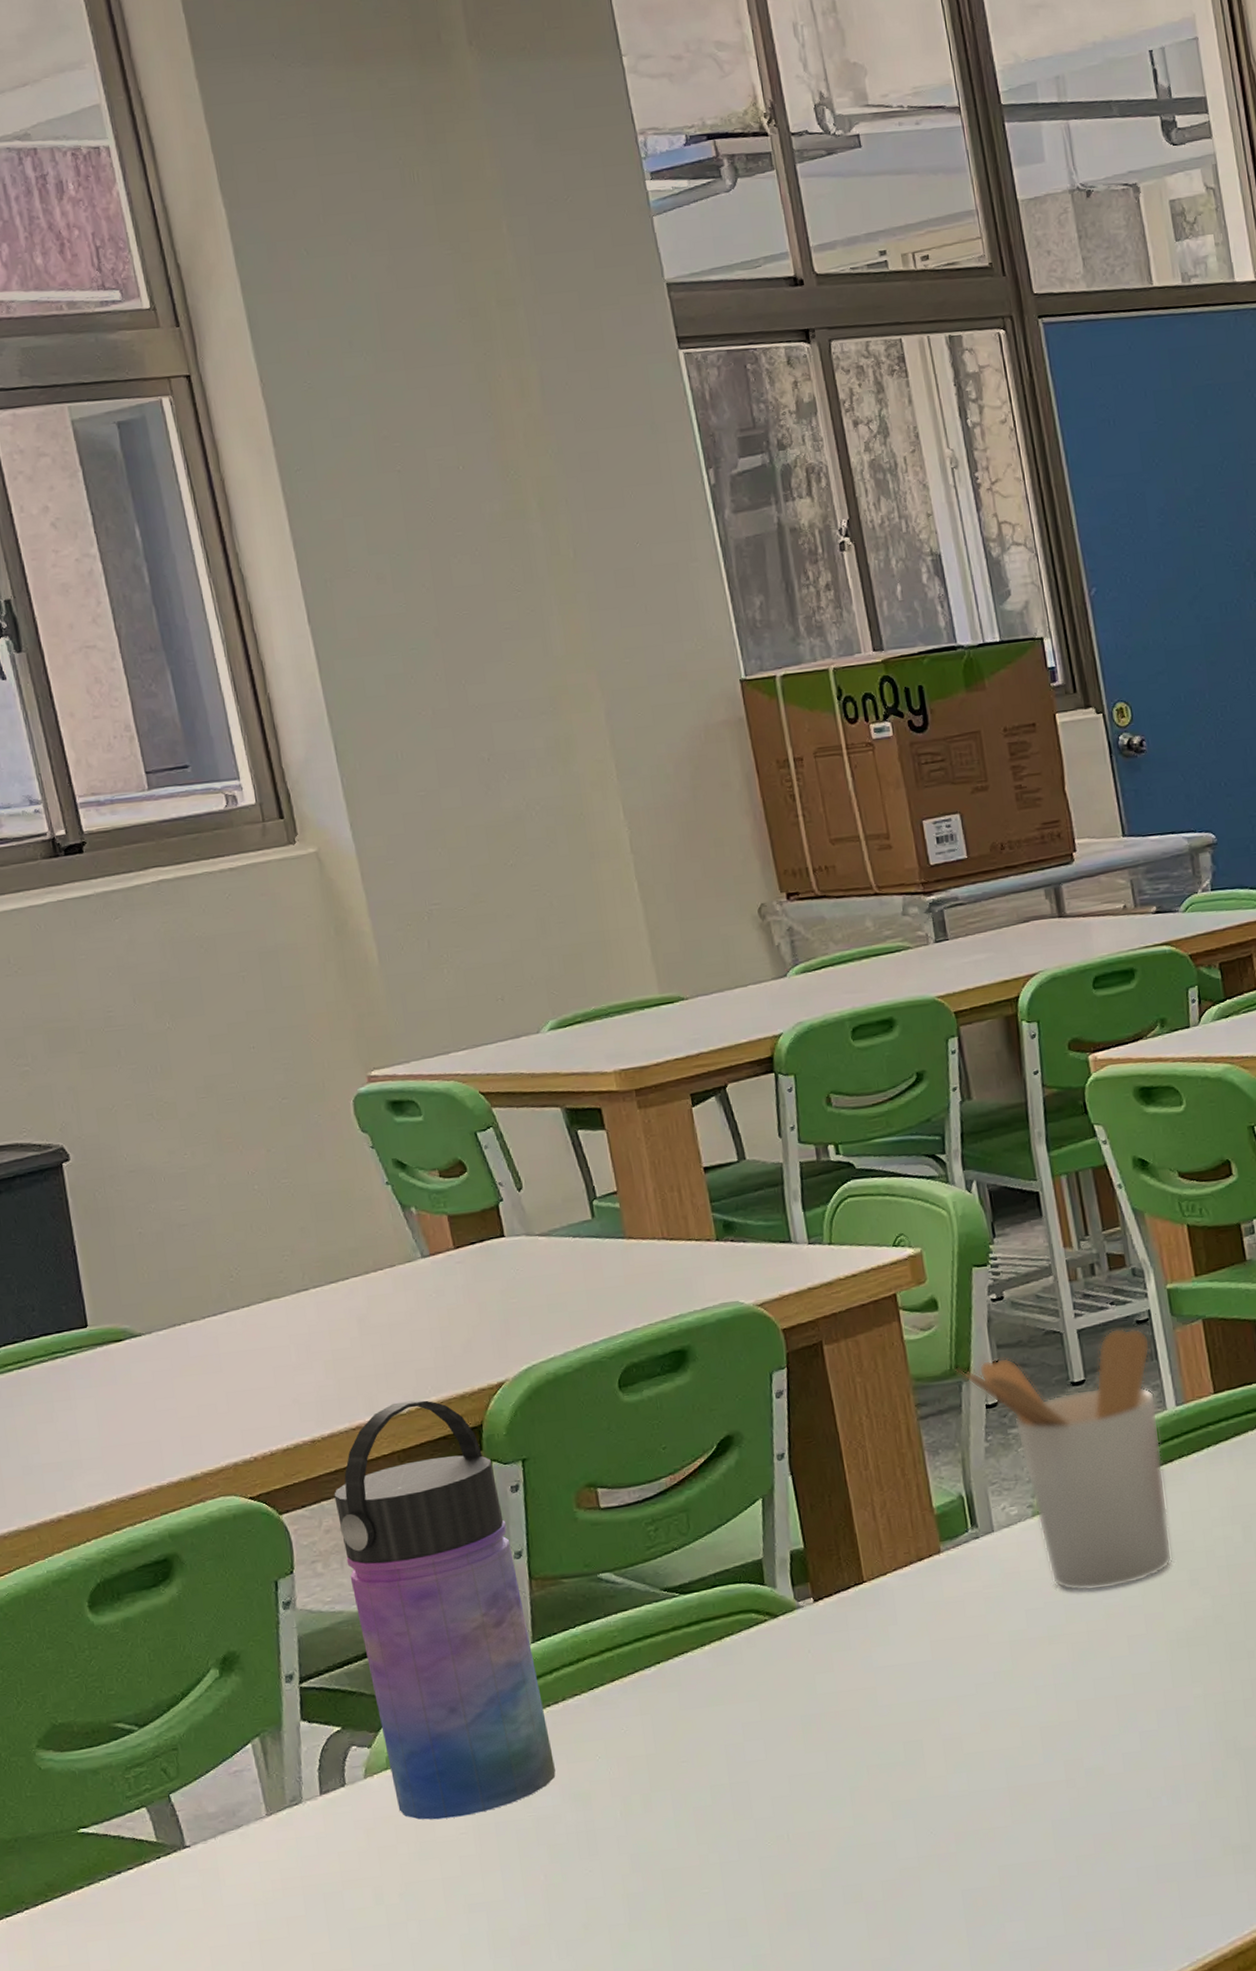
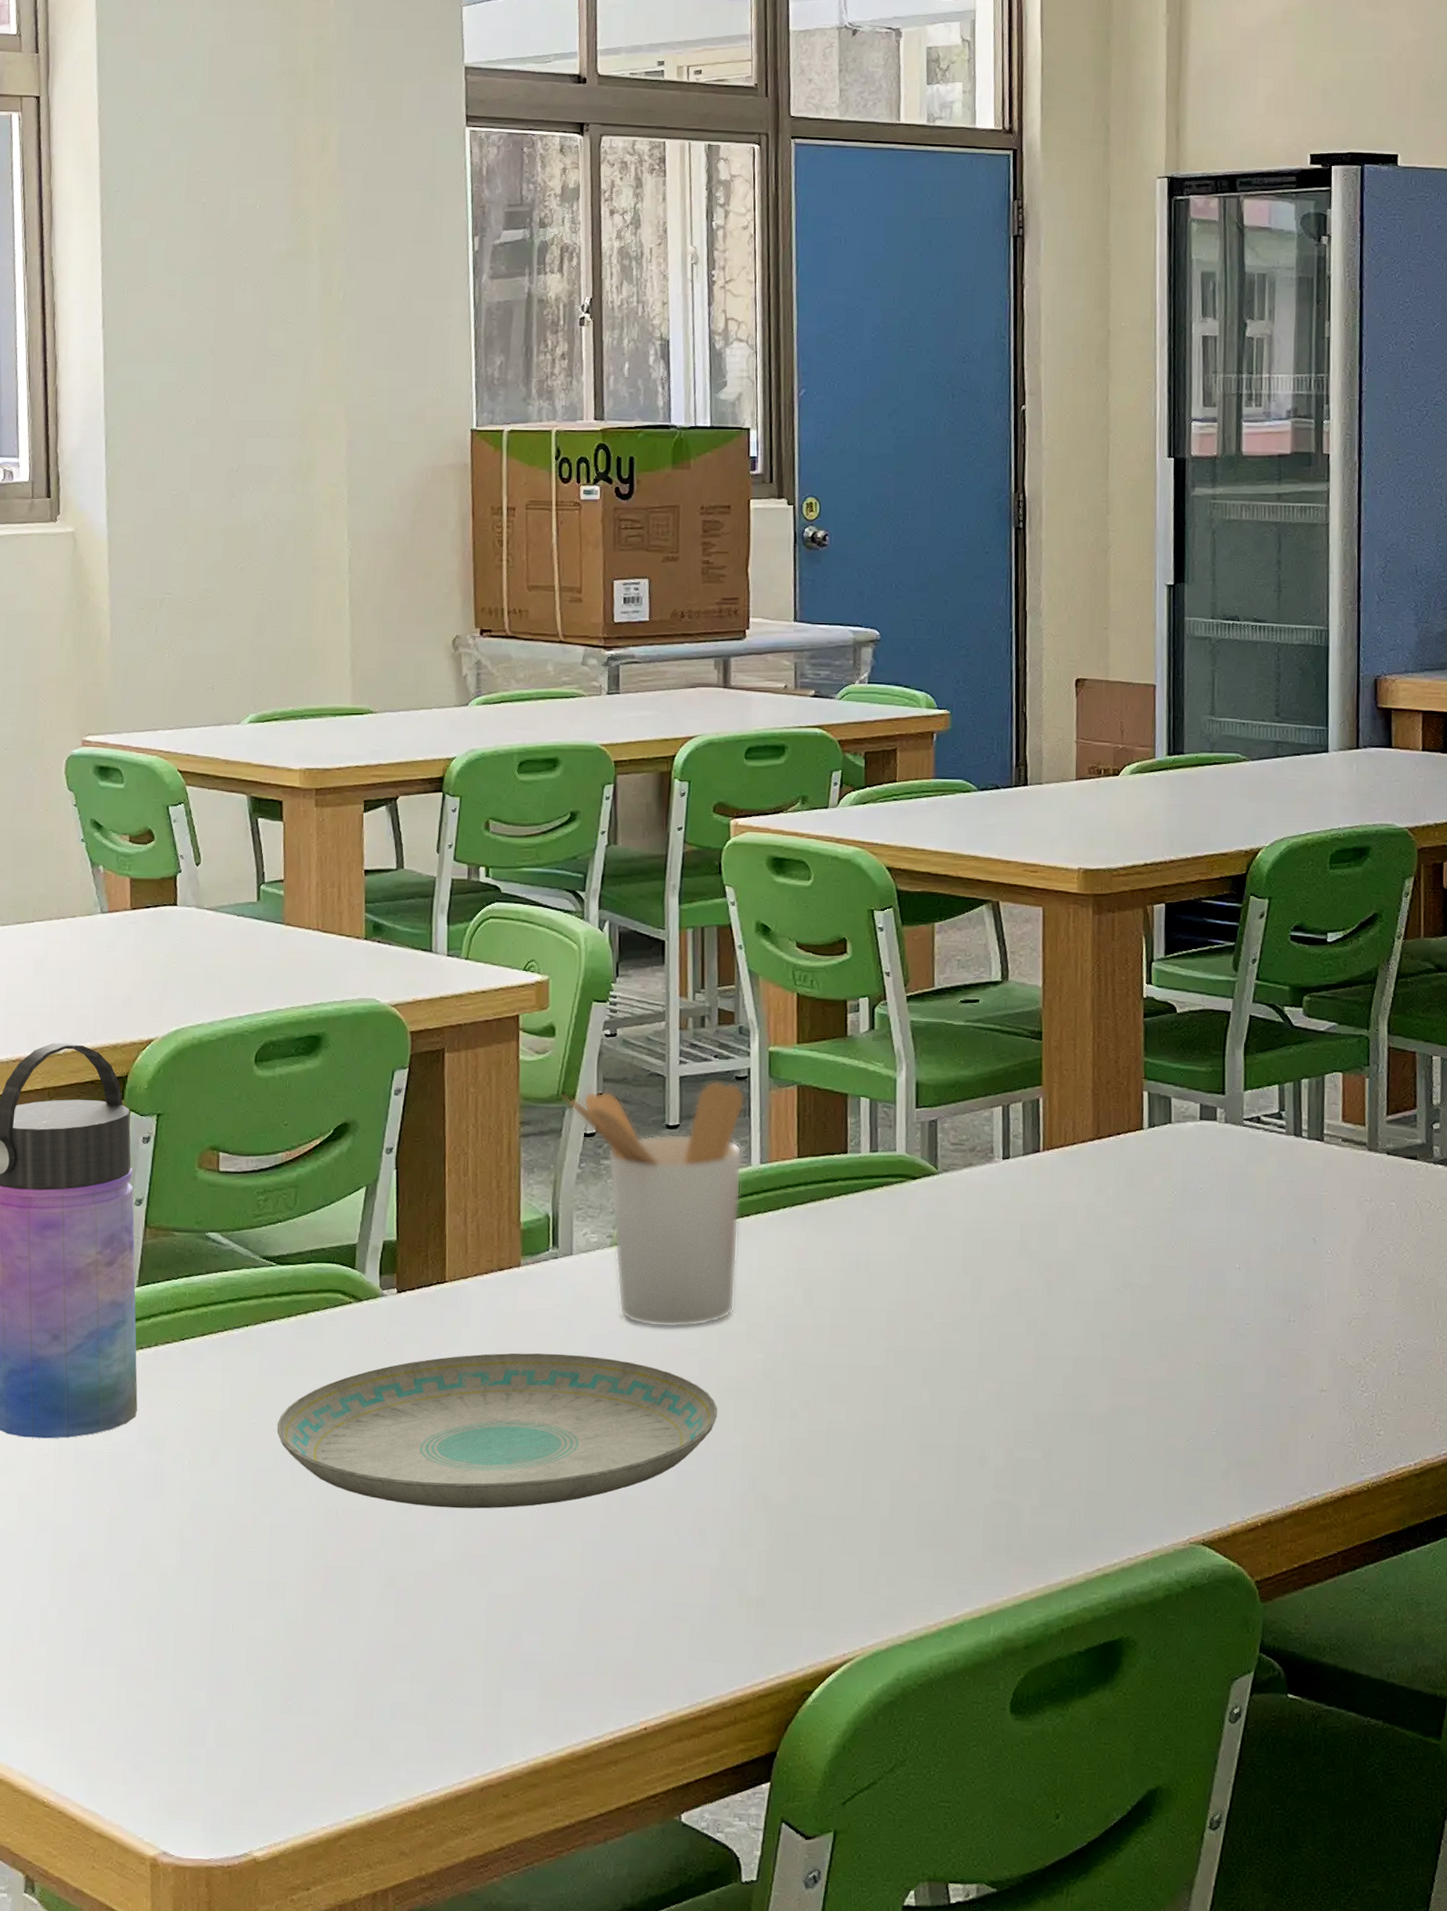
plate: none [708,1630,1172,1816] -> present [277,1353,717,1509]

